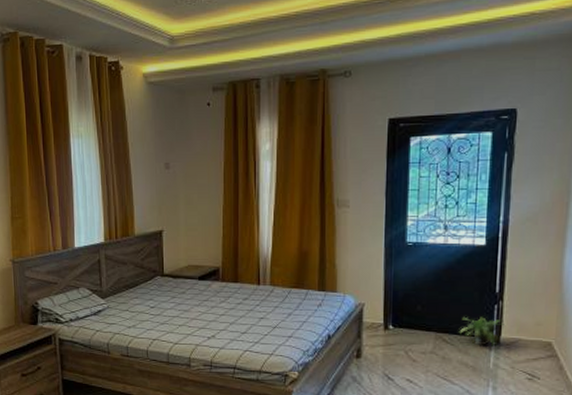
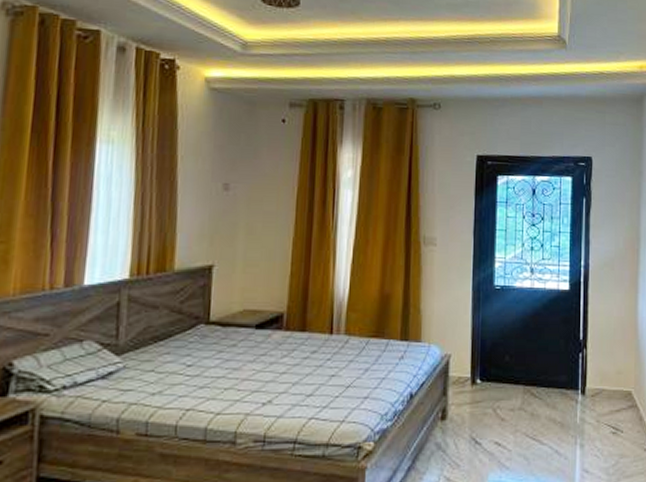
potted plant: present [460,317,505,348] -> none [548,366,589,400]

